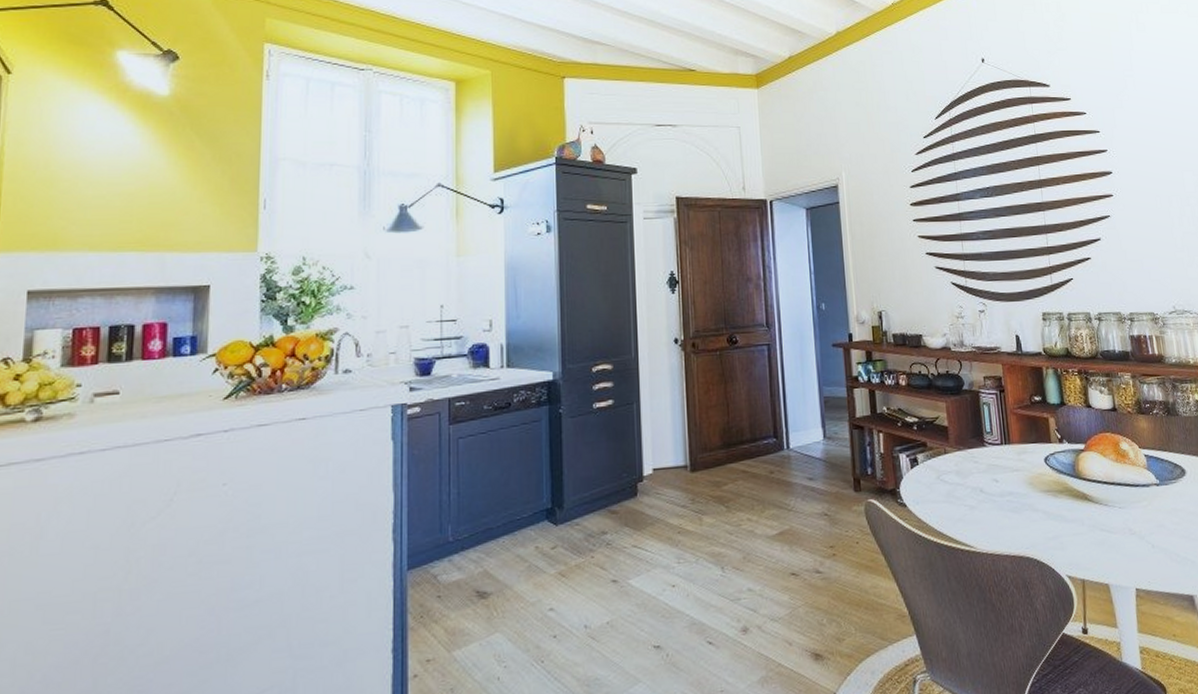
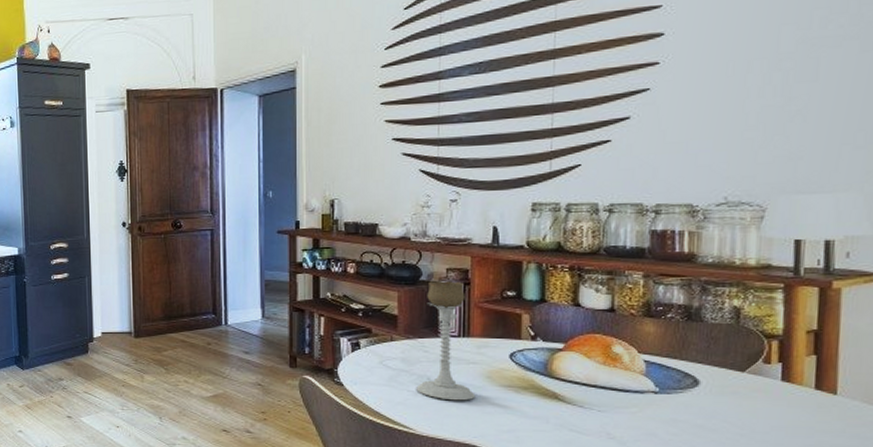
candle holder: none [970,388,1023,512] -> present [416,281,476,401]

